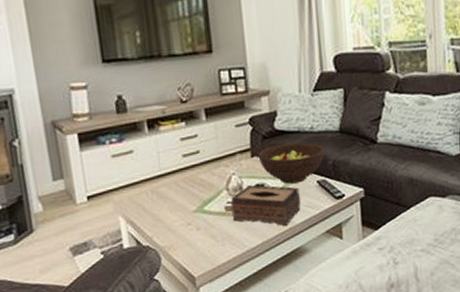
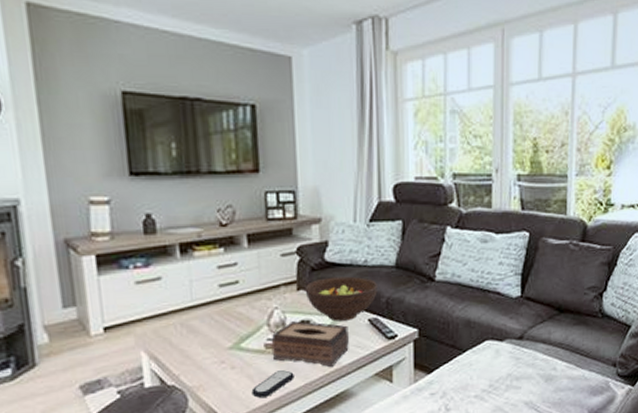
remote control: none [215,230,253,256] -> present [251,370,294,399]

